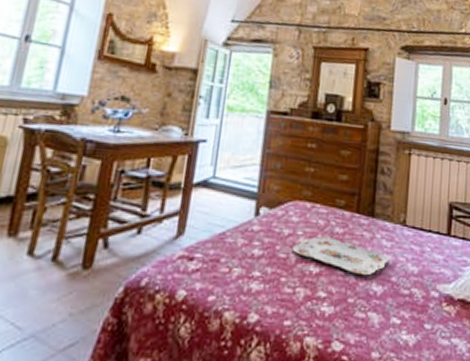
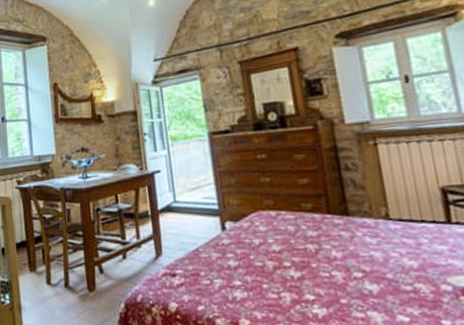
serving tray: present [292,236,389,276] -> none [266,241,379,275]

